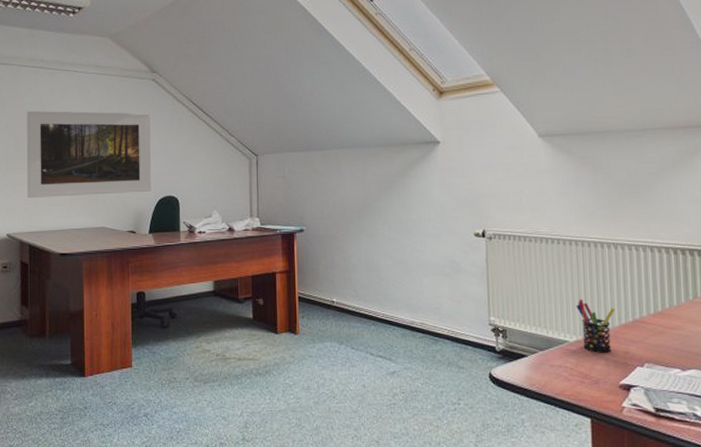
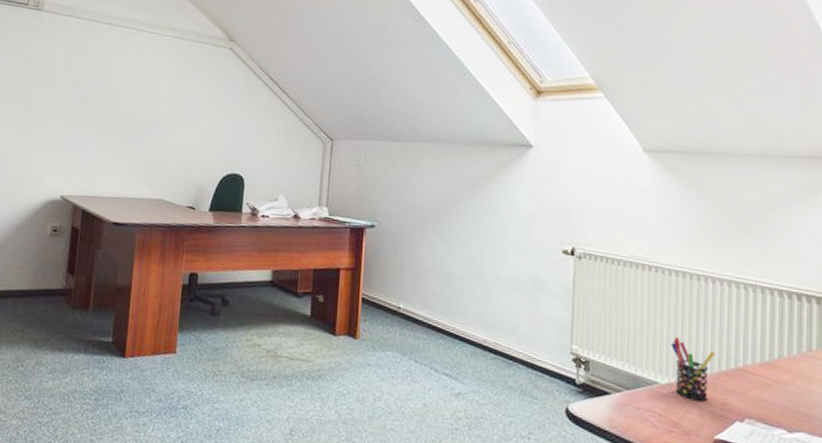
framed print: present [26,110,151,198] -> none [86,68,223,167]

